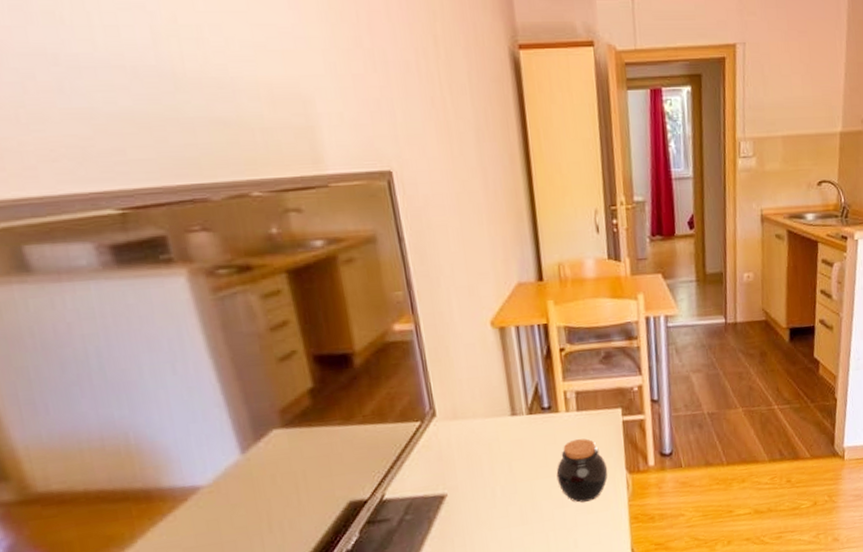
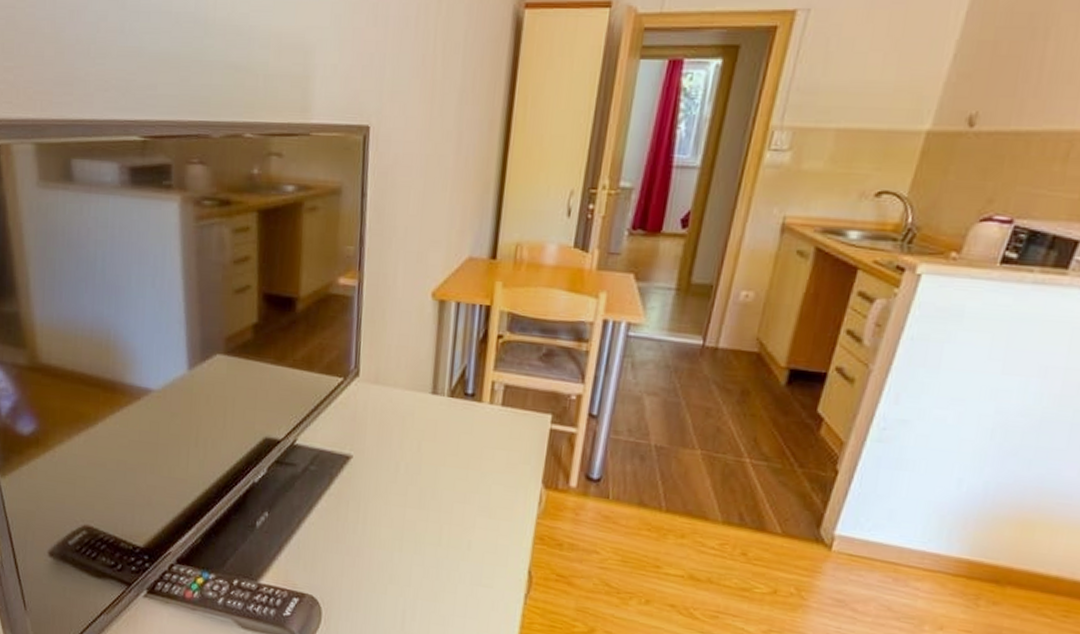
jar: present [556,438,608,503] -> none [464,435,522,506]

